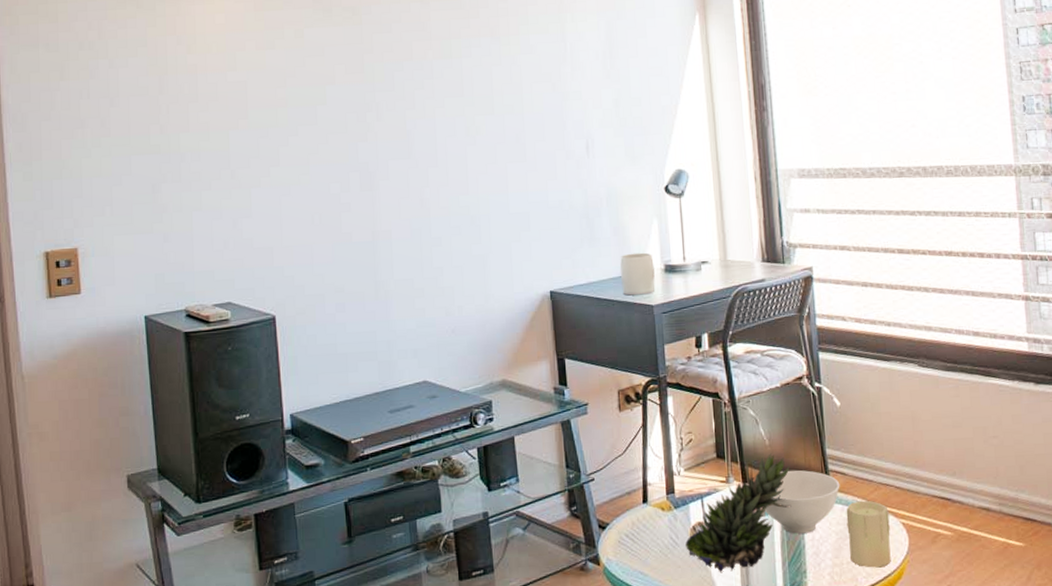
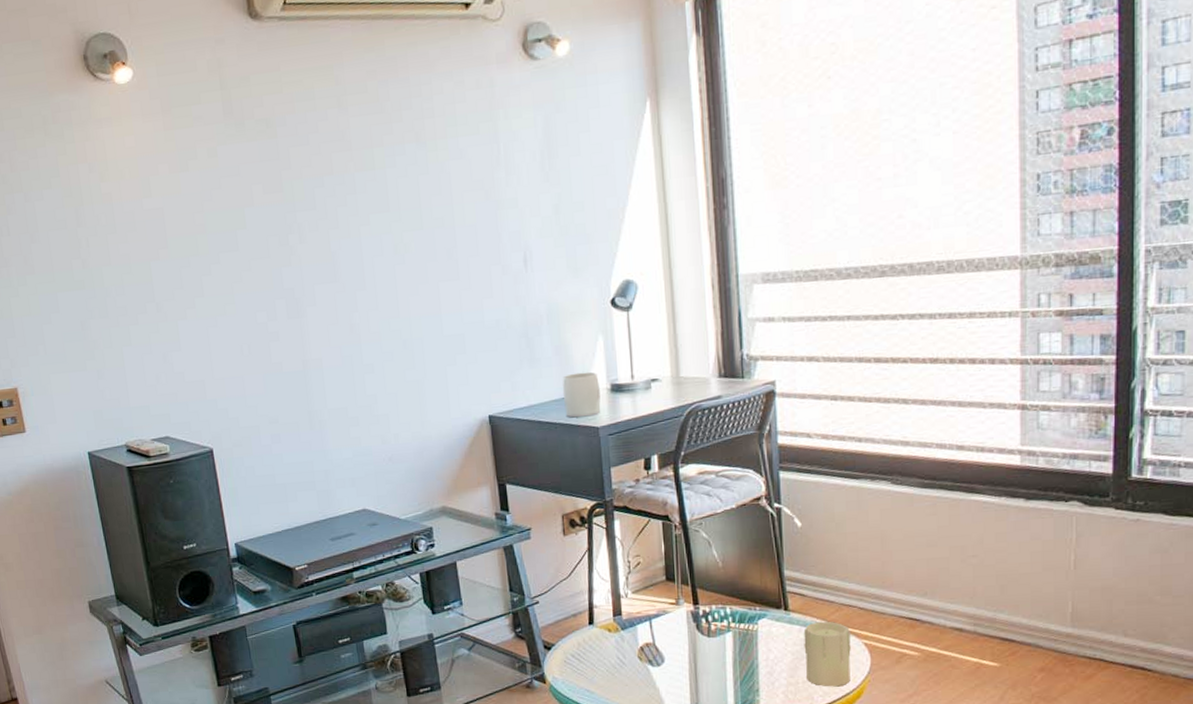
succulent plant: present [685,453,791,572] -> none [633,575,745,690]
bowl: present [764,470,840,534] -> none [716,591,798,654]

